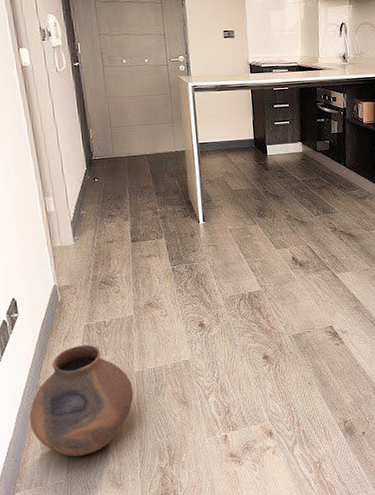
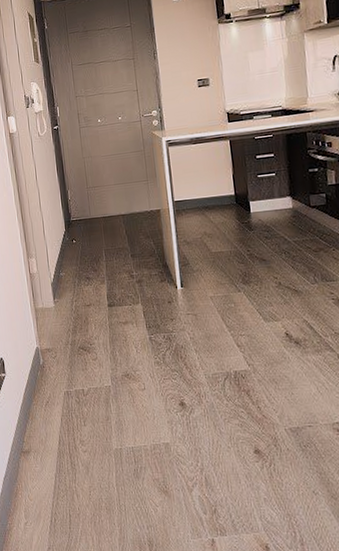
vase: present [29,344,134,457] -> none [14,412,112,533]

